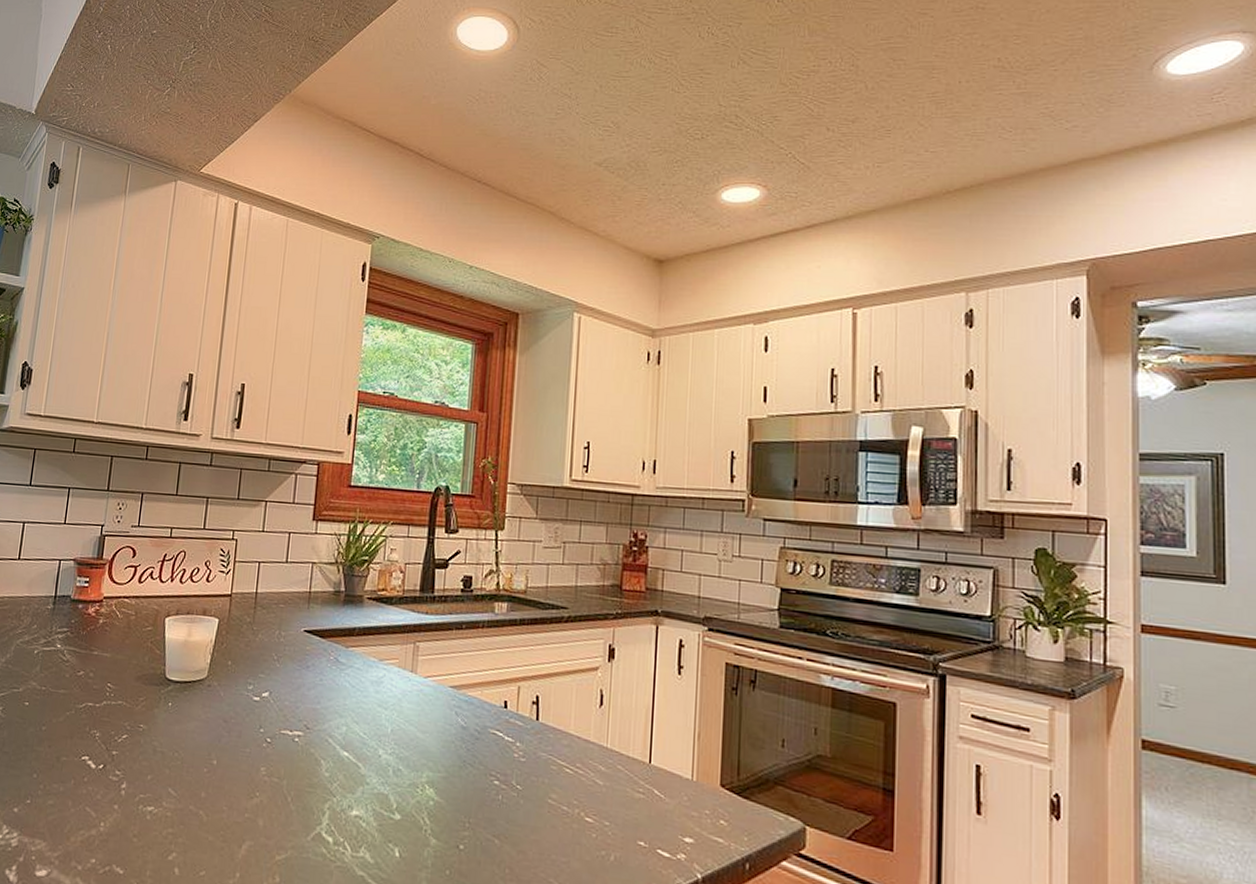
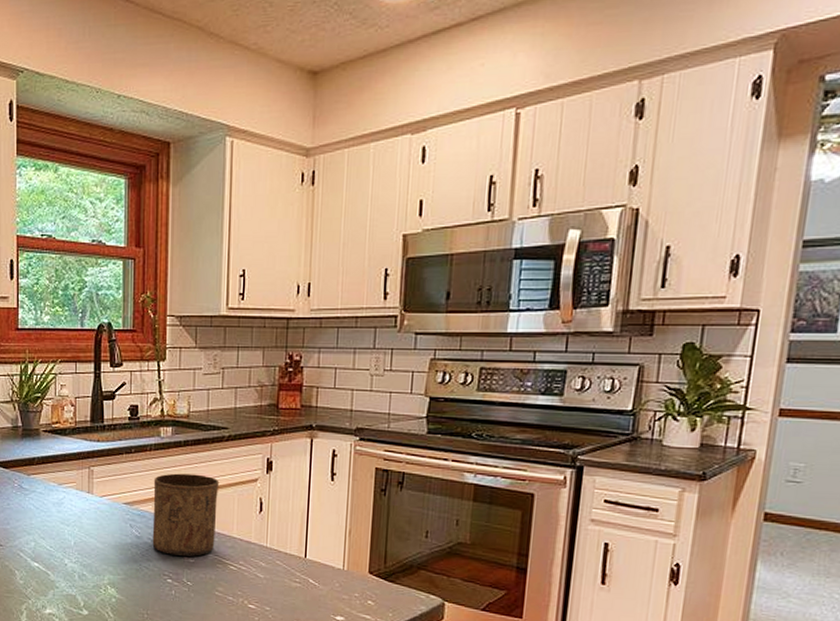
cup: none [479,655,557,755] -> present [152,473,220,557]

